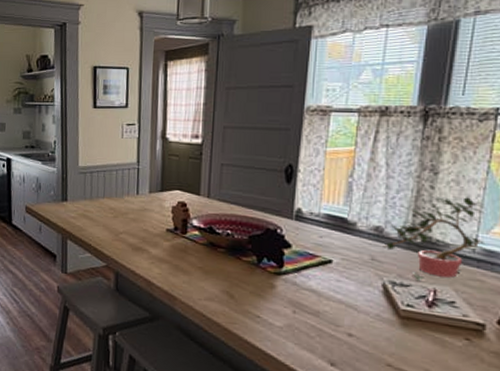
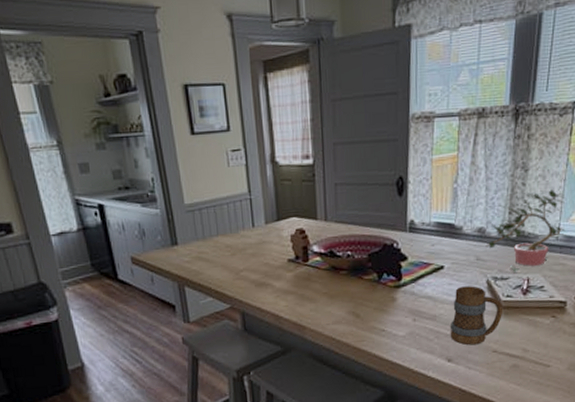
mug: none [334,285,402,354] -> present [450,286,503,345]

